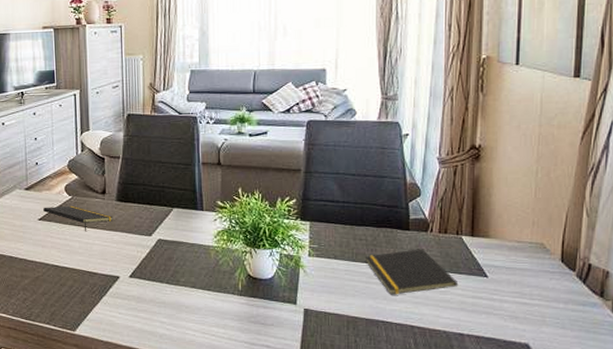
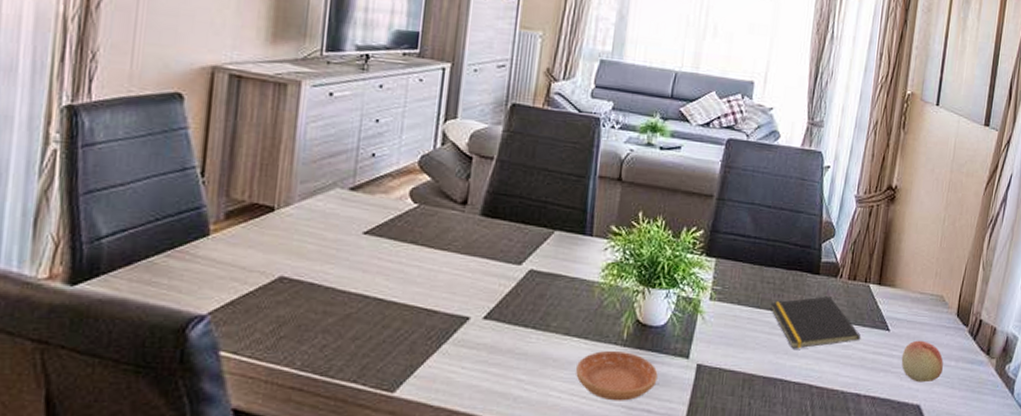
notepad: present [43,205,113,232] -> none [373,216,472,254]
saucer: none [205,299,271,338] -> present [576,350,658,401]
fruit: none [503,285,550,323] -> present [901,340,944,383]

